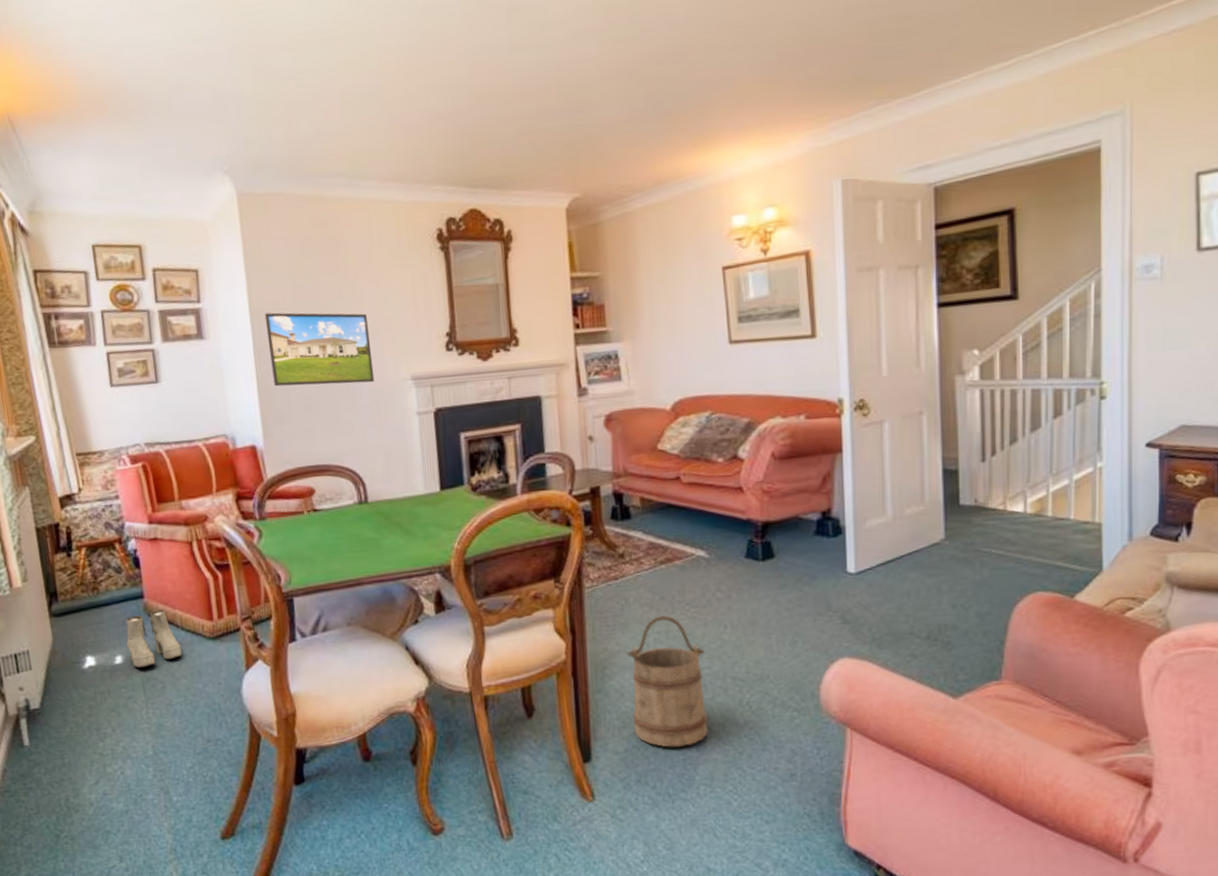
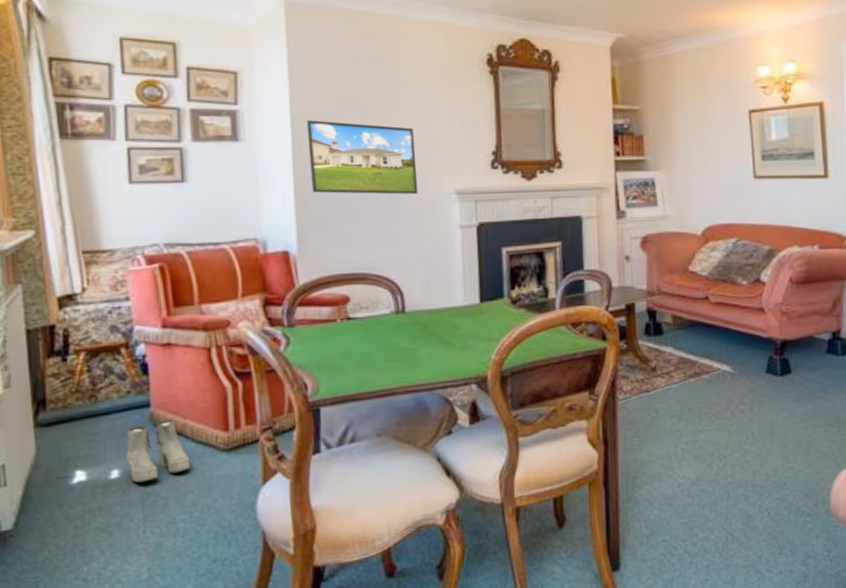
bucket: present [627,615,709,747] -> none [656,426,731,554]

